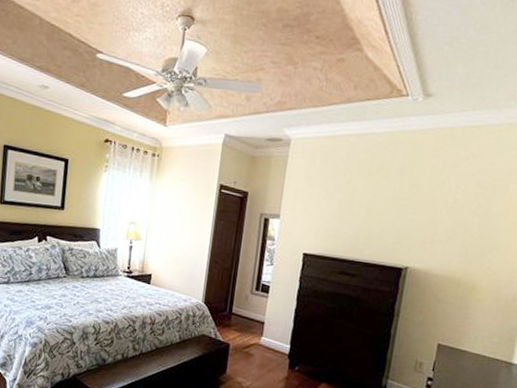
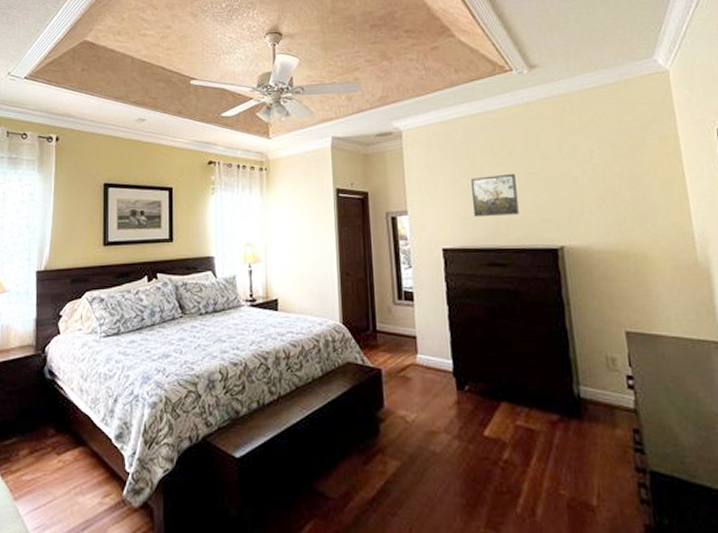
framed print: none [337,194,384,234] -> present [471,173,519,218]

